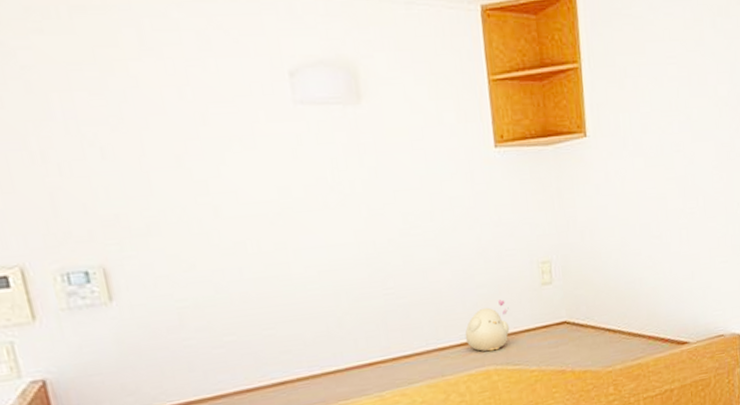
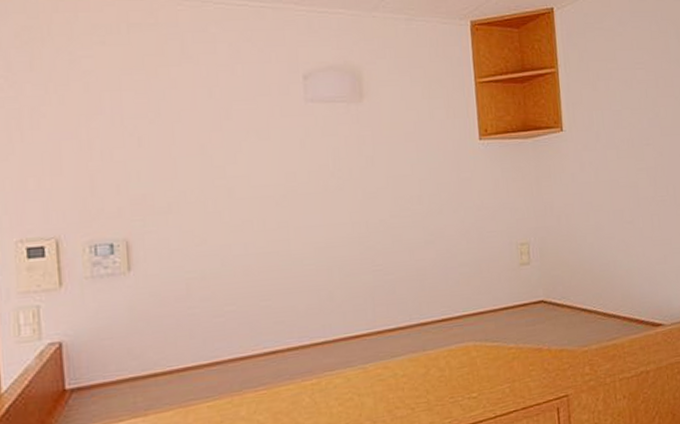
plush toy: present [465,299,510,352] -> none [446,278,489,328]

